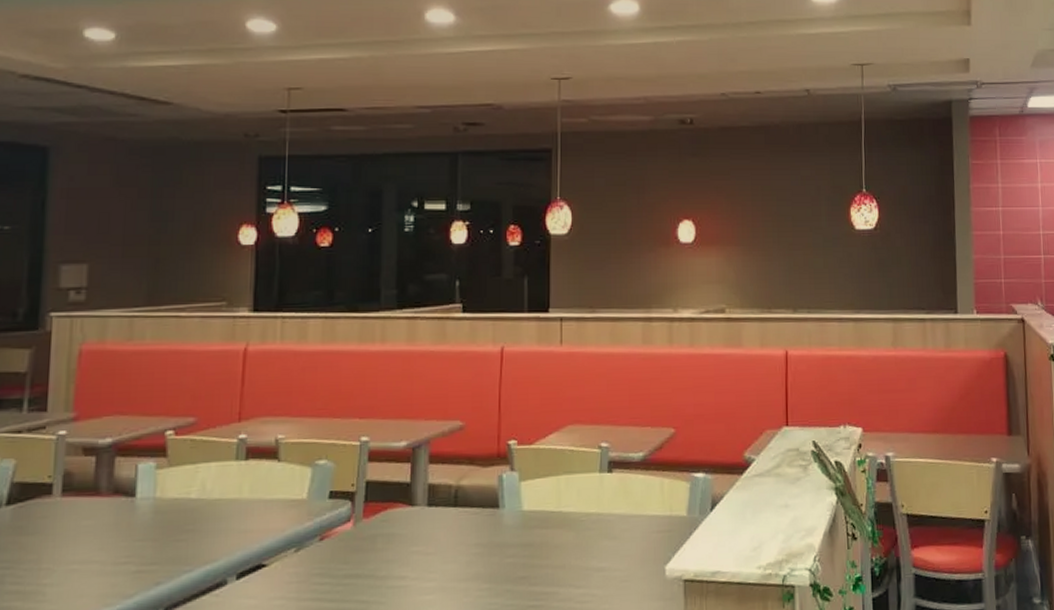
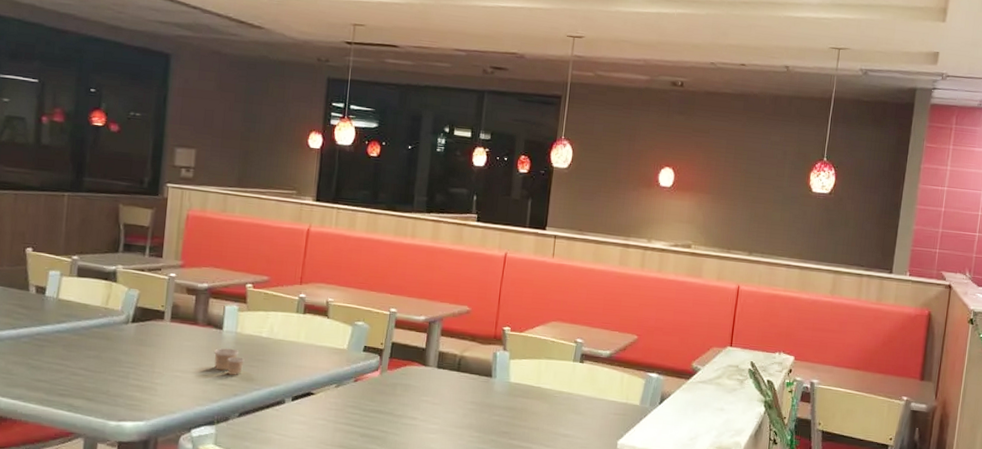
paper cup: none [125,520,168,557] -> present [214,348,245,375]

